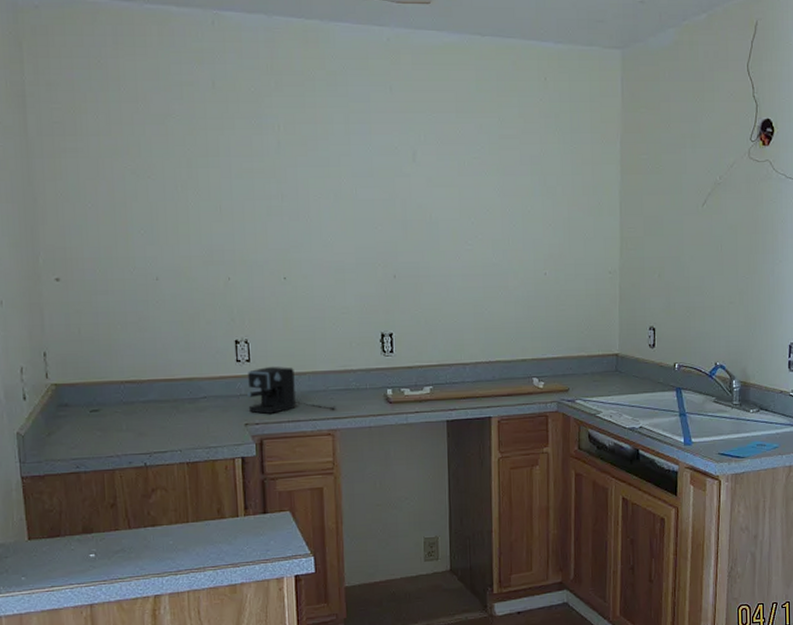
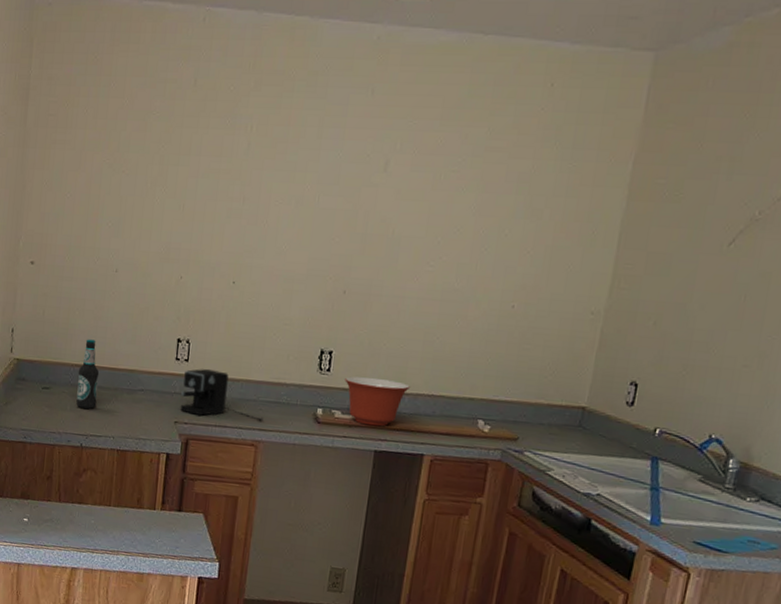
bottle: none [129,352,156,427] -> present [76,339,100,410]
mixing bowl: none [408,352,470,398] -> present [345,376,411,427]

